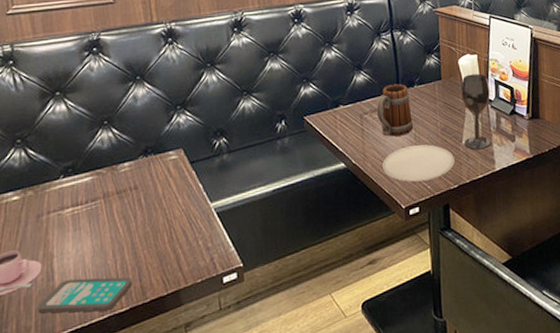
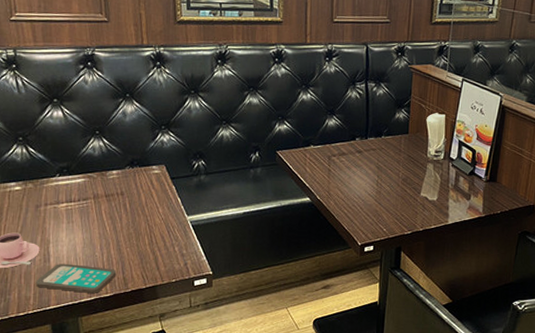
beer mug: present [376,83,414,137] -> none [344,132,378,180]
plate: present [383,144,454,183] -> none [344,191,411,225]
wine glass: present [461,73,492,150] -> none [422,132,453,203]

